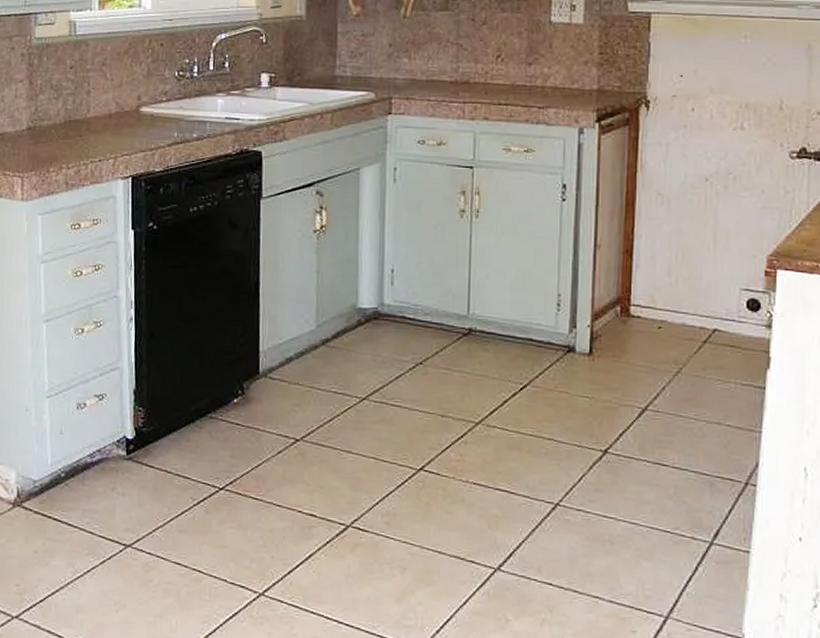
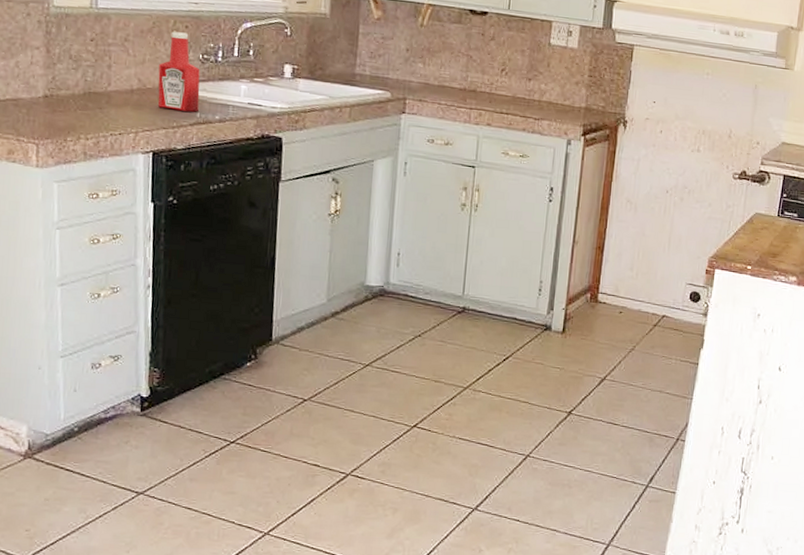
ketchup bottle: none [135,51,177,132] -> present [157,31,200,112]

